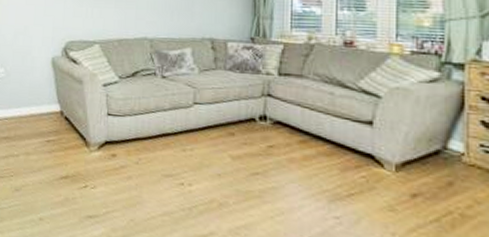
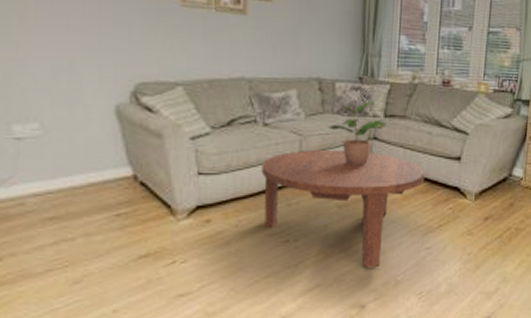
coffee table: none [159,101,329,228] -> present [261,150,425,268]
potted plant: none [221,60,281,122] -> present [328,101,386,167]

